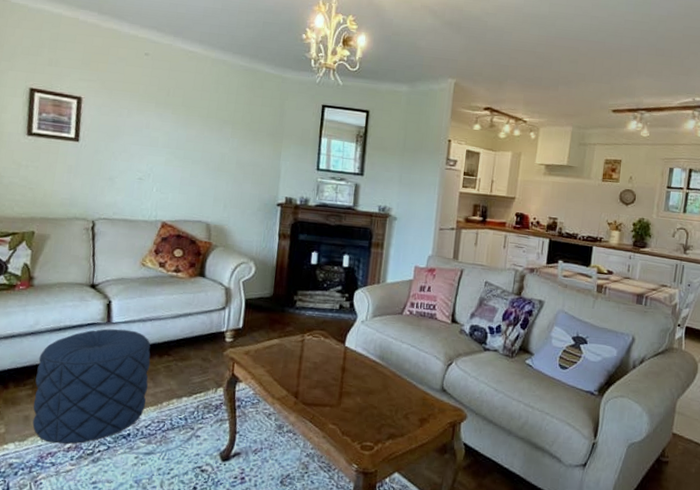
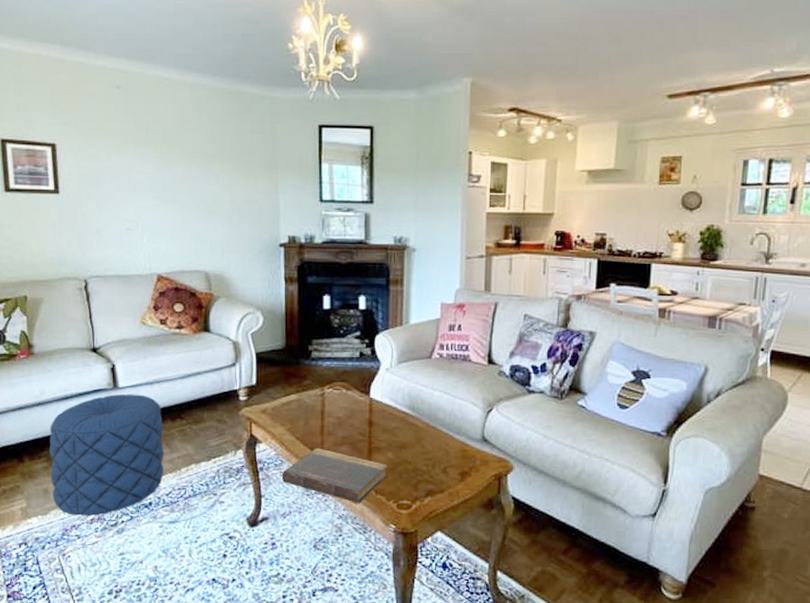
book: none [256,389,355,444] -> present [281,447,387,504]

